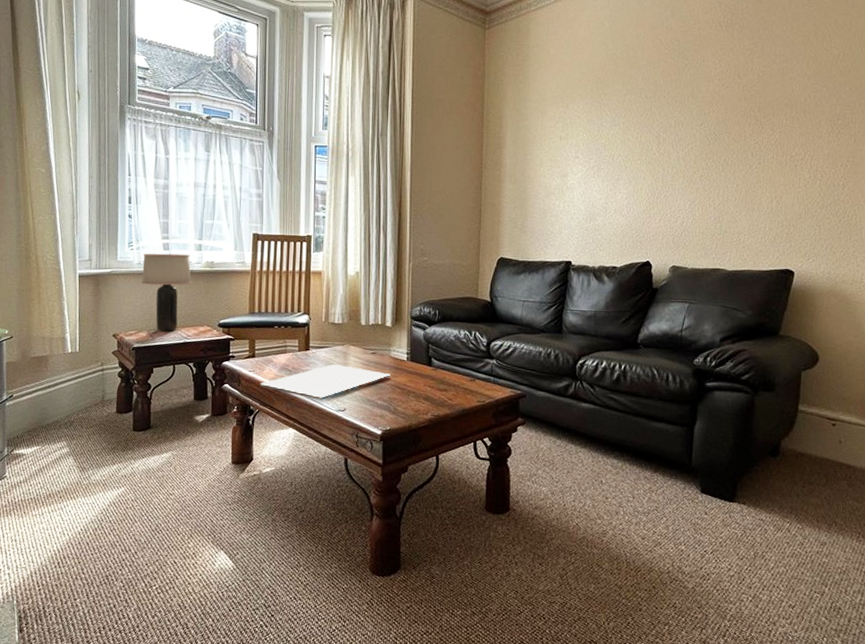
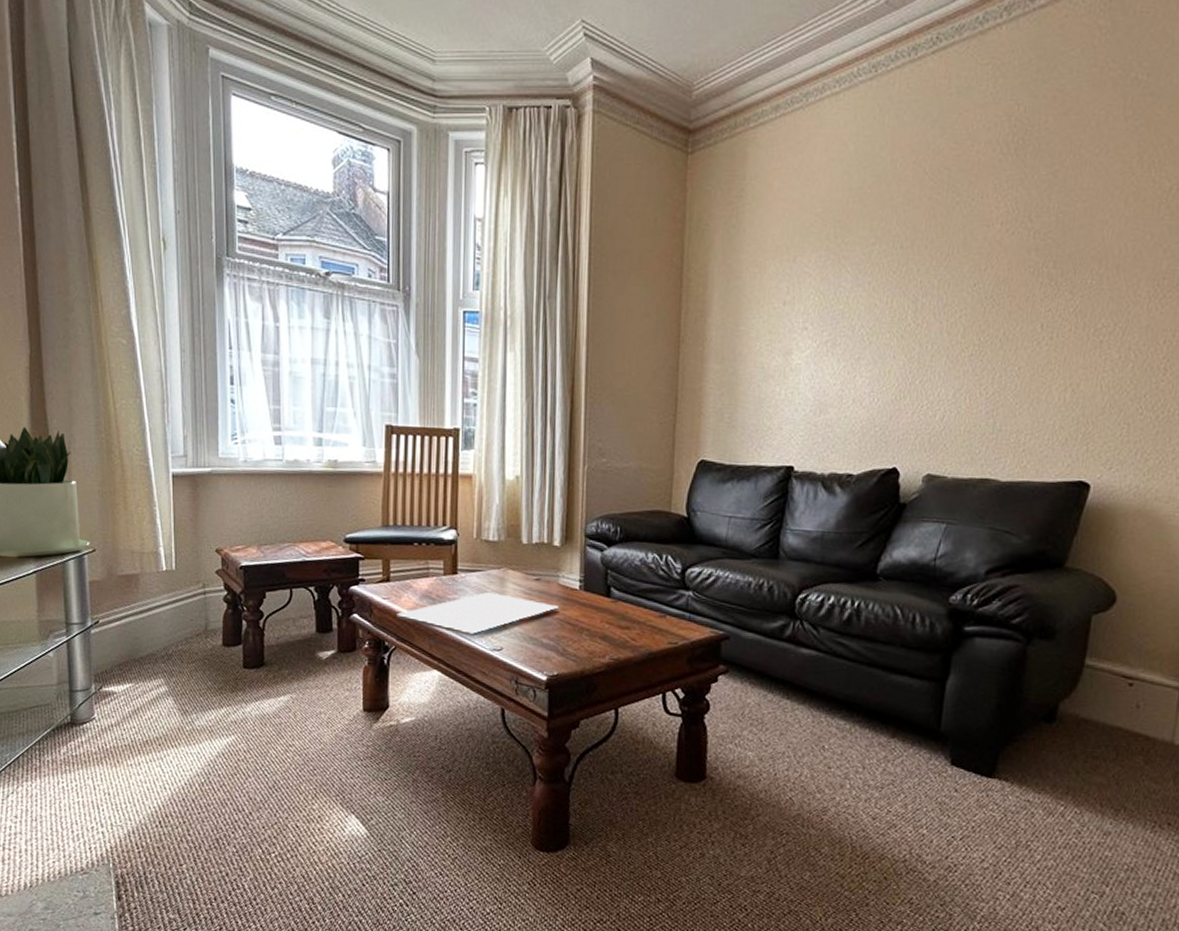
table lamp: present [141,253,191,332] -> none [248,448,310,547]

